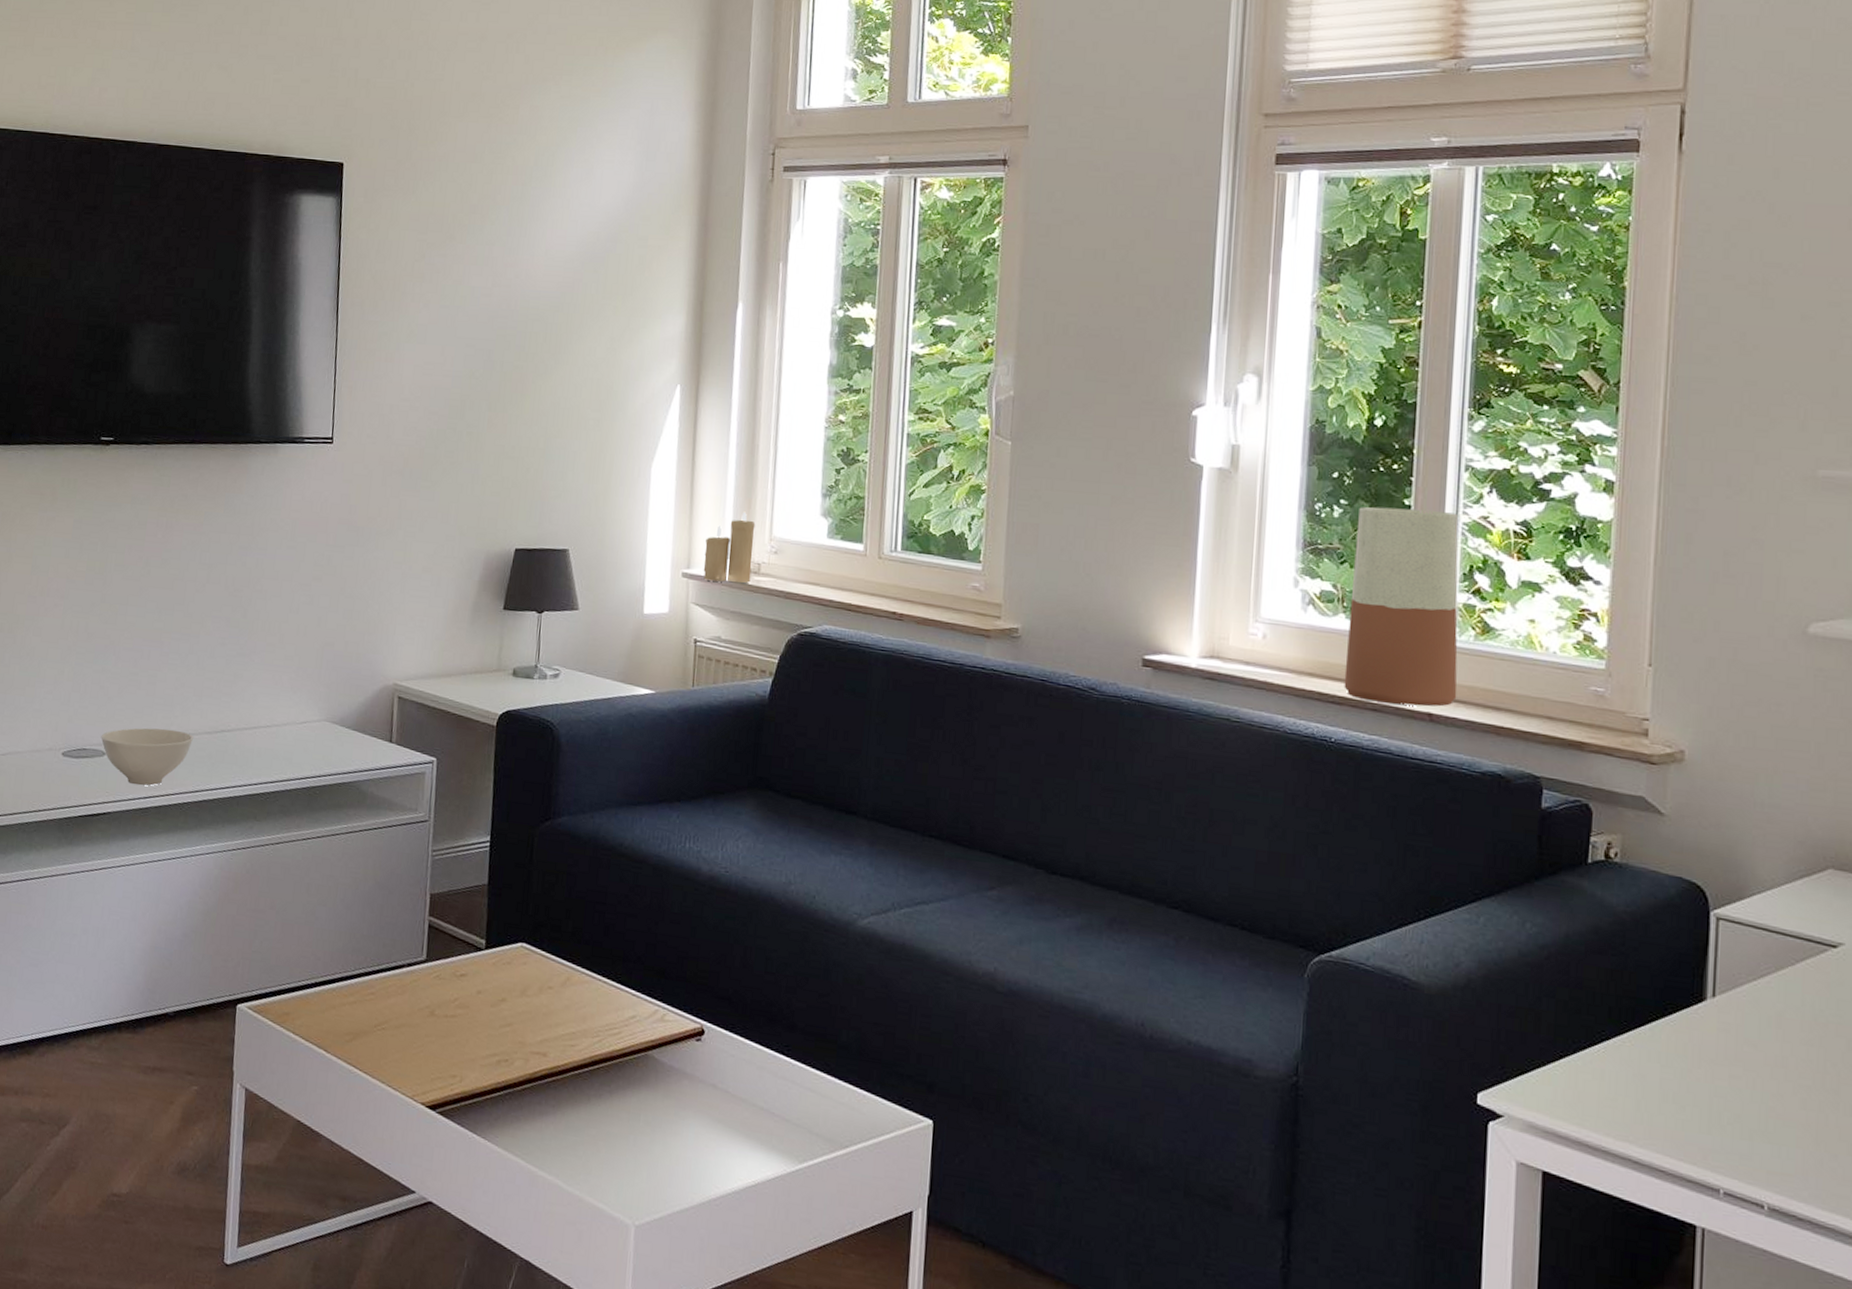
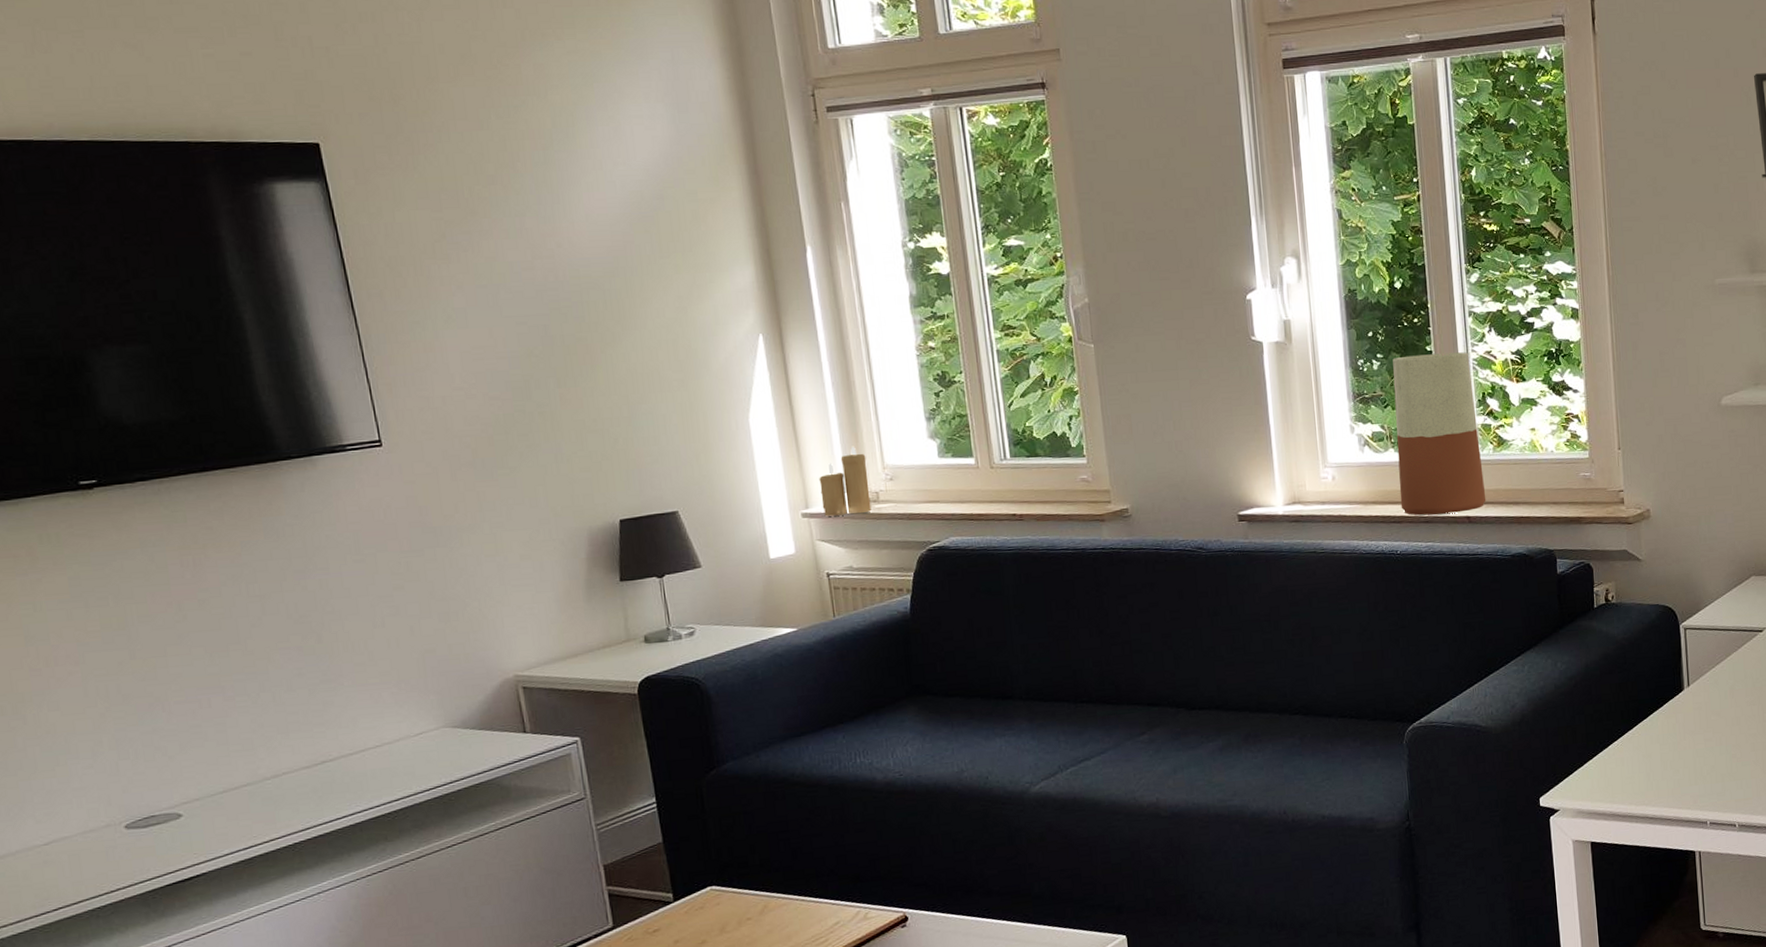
bowl: present [101,728,194,786] -> none [170,772,290,839]

